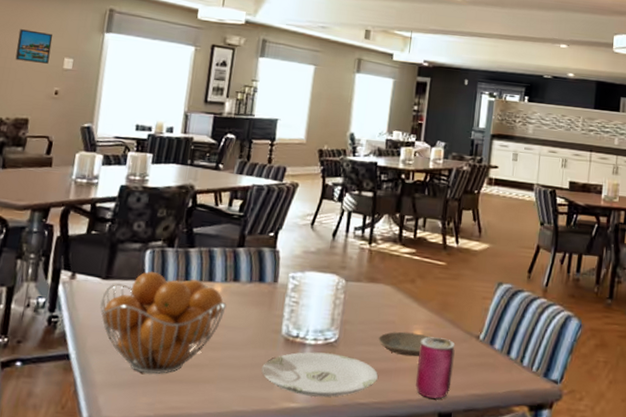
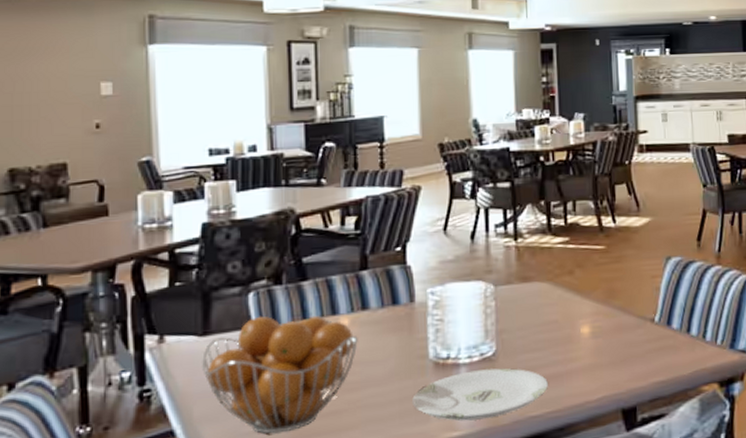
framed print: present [15,29,53,64] -> none [33,54,80,94]
plate: present [378,331,431,357] -> none [542,328,600,356]
can: present [416,337,455,399] -> none [590,328,631,396]

